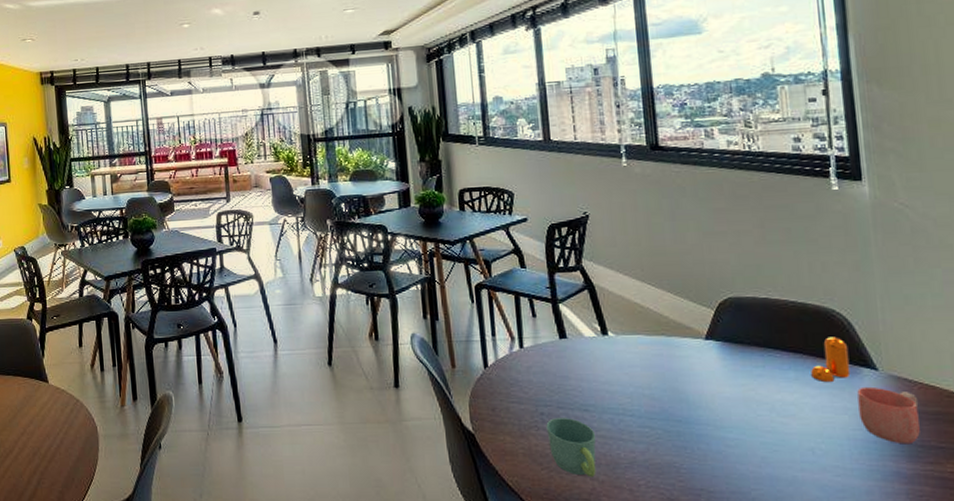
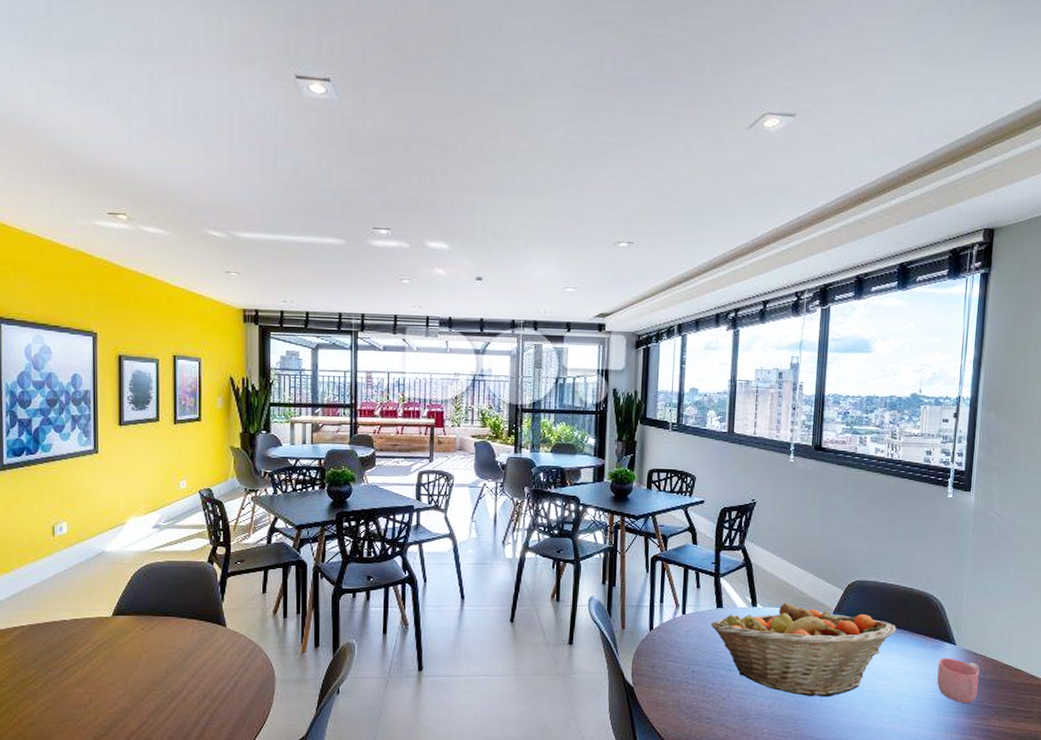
mug: present [546,418,596,477] -> none [695,675,735,726]
fruit basket: none [555,329,793,441] -> present [710,603,897,697]
pepper shaker: present [811,337,851,383] -> none [908,617,938,654]

